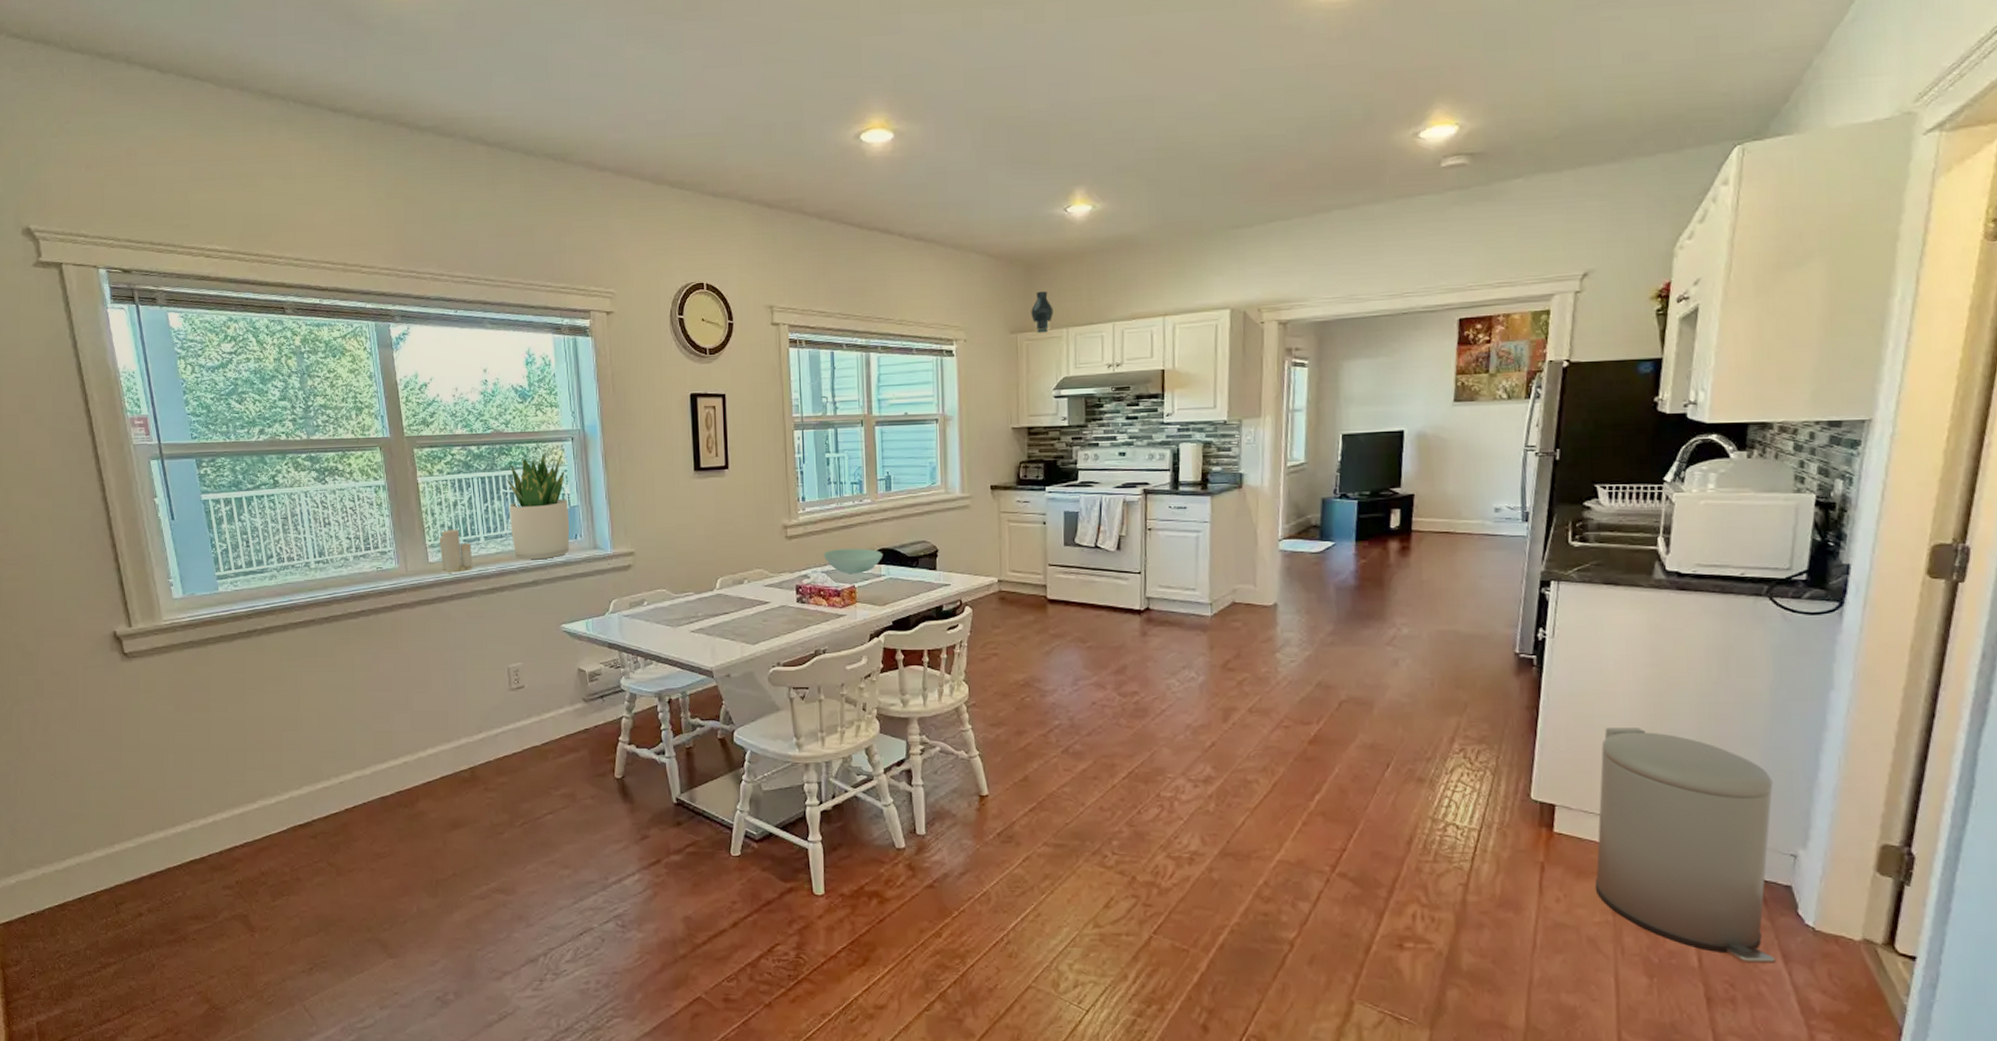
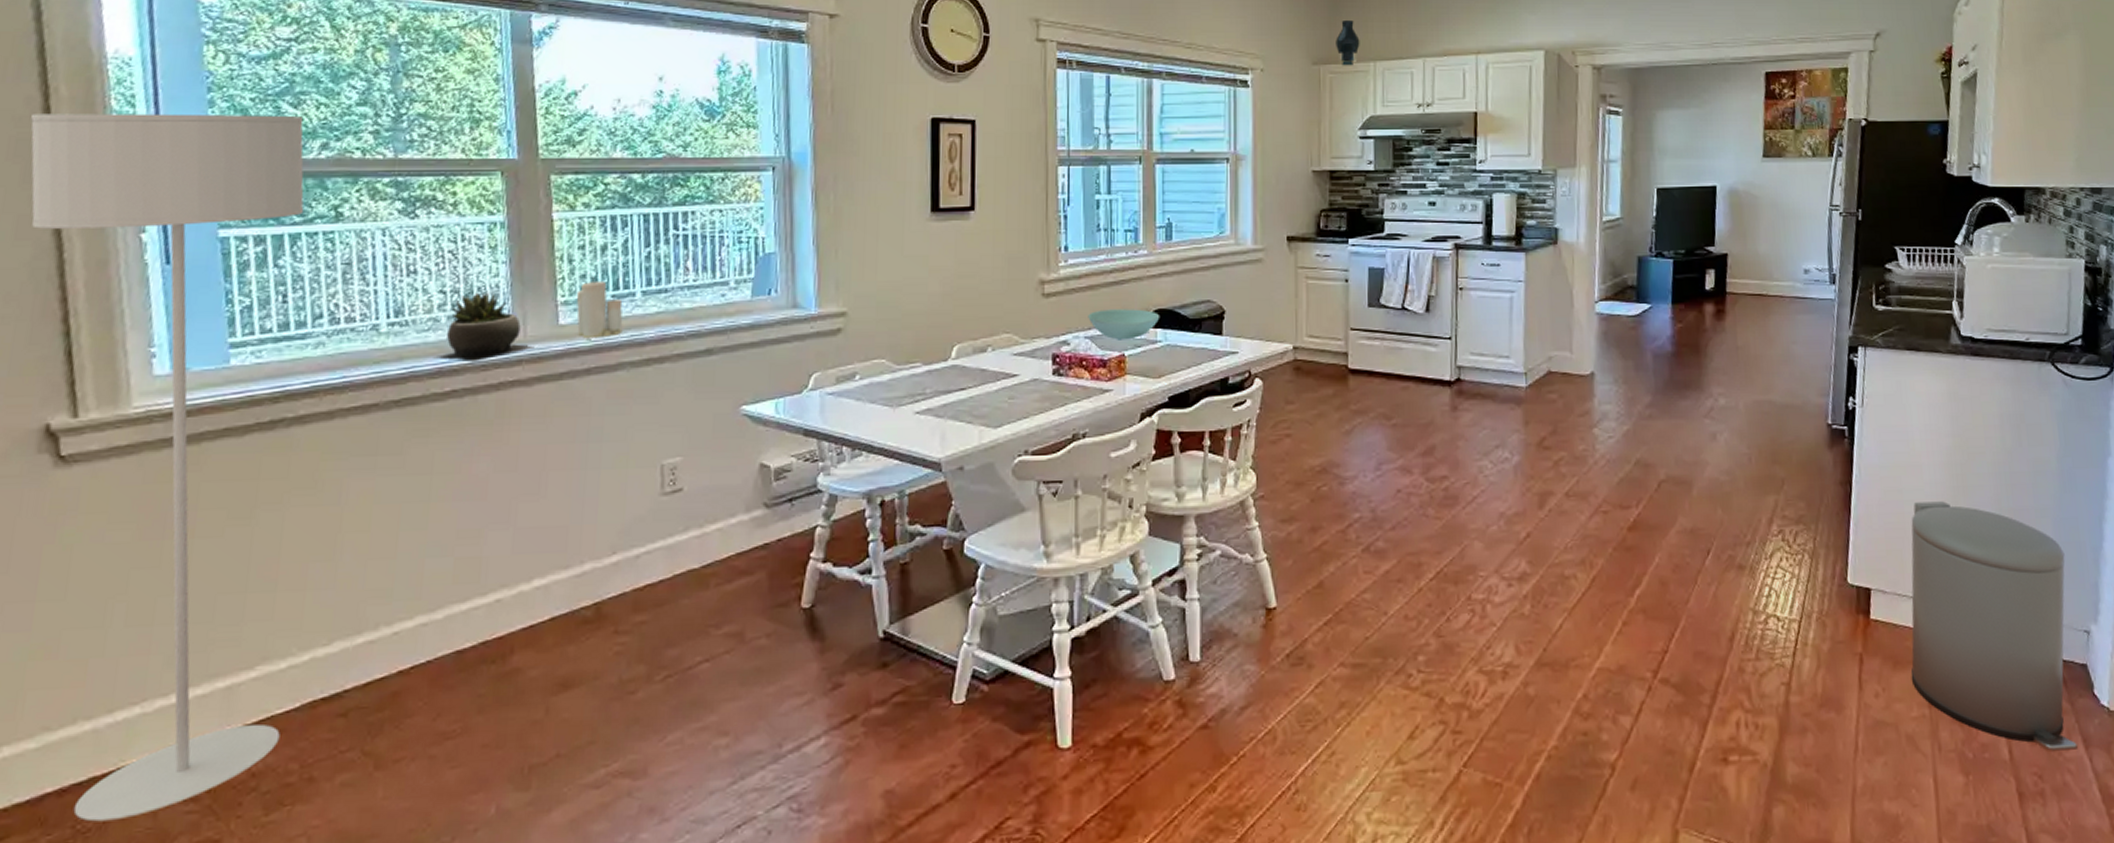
floor lamp: none [80,409,276,897] -> present [31,113,304,822]
succulent plant: none [347,537,415,591] -> present [433,290,536,363]
planter: present [506,448,570,560] -> none [678,179,762,322]

